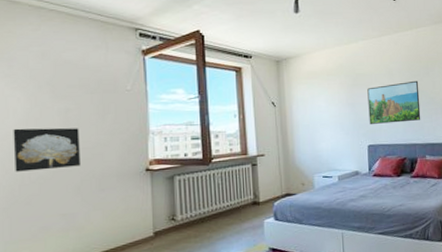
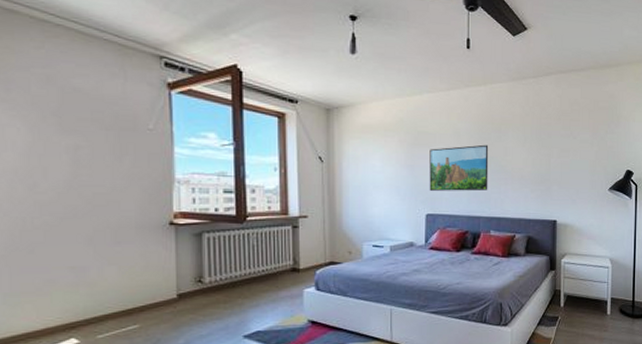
wall art: present [13,127,82,172] -> none [12,164,94,215]

